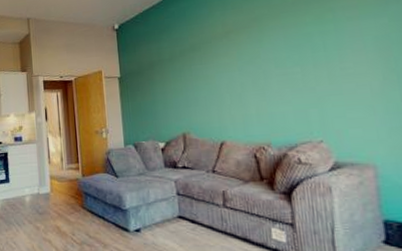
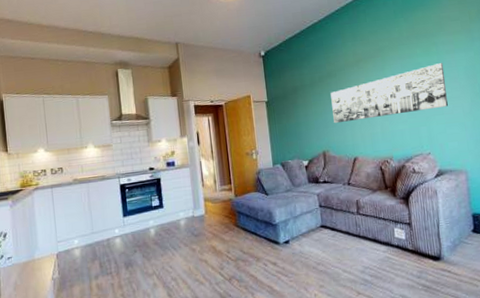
wall art: none [193,32,349,103] -> present [330,63,448,124]

